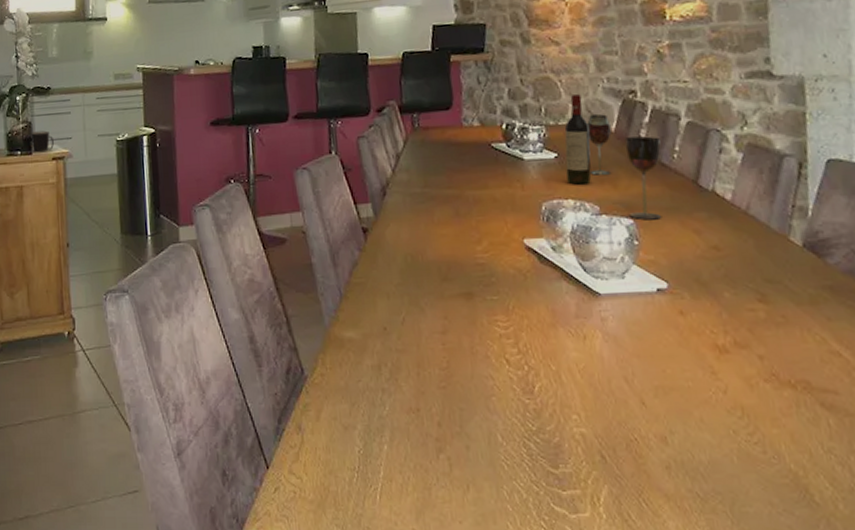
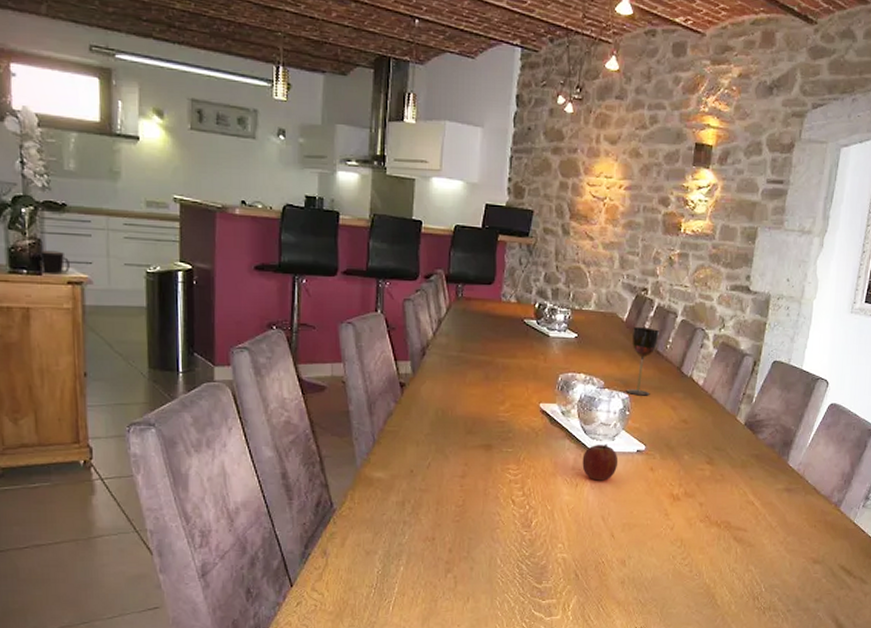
wine bottle: present [564,94,592,185] -> none [582,286,606,362]
wineglass: present [586,114,612,175] -> none [601,305,623,356]
fruit: none [586,283,635,331] -> present [582,444,619,481]

